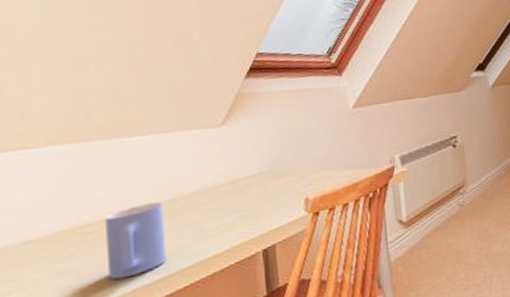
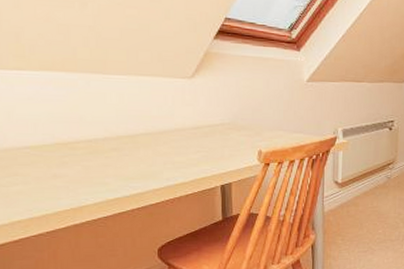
mug: present [104,202,167,280] -> none [91,133,142,189]

